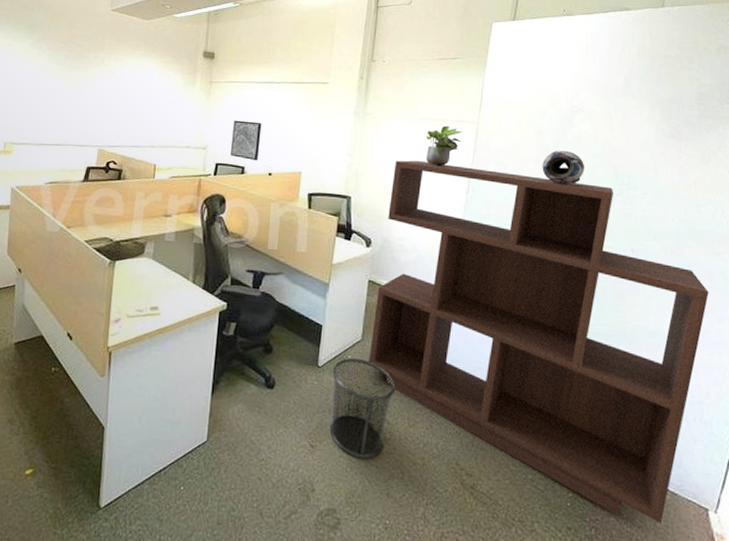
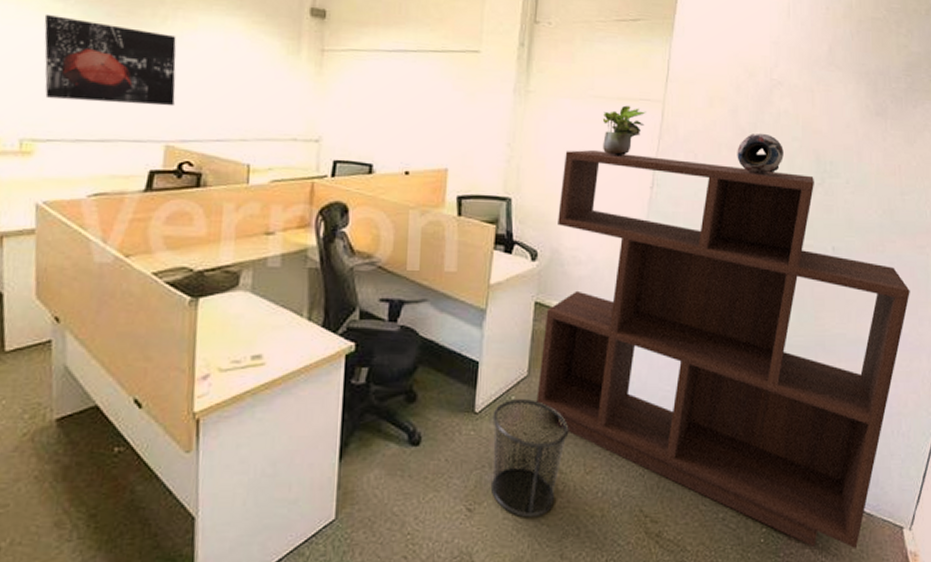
wall art: none [22,58,110,122] -> present [44,15,176,107]
wall art: present [231,120,262,160] -> none [353,102,394,155]

